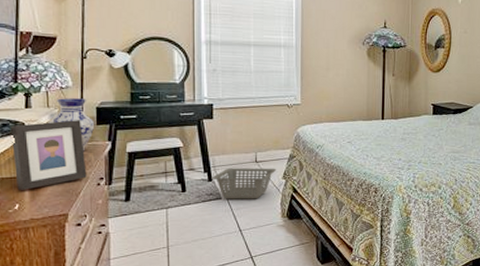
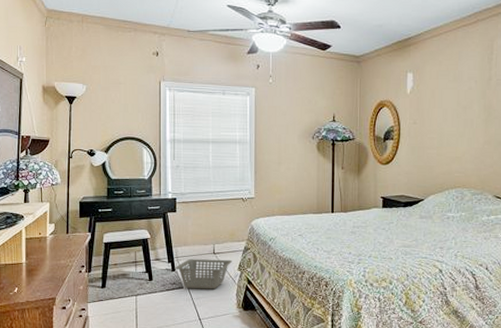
picture frame: present [10,120,87,190] -> none [12,213,71,275]
vase: present [48,98,95,152] -> none [41,193,78,242]

